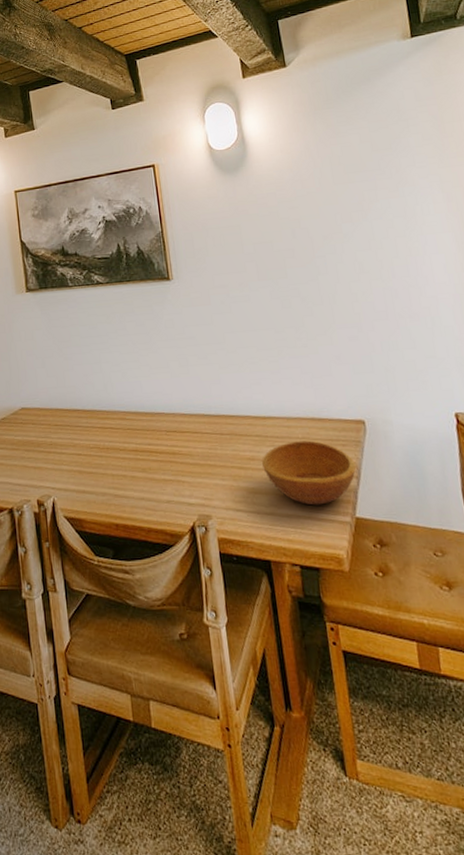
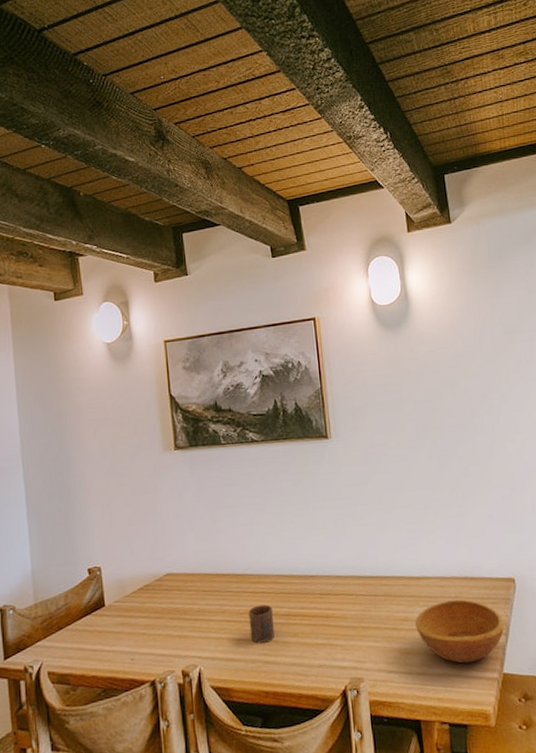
cup: none [97,440,123,477] -> present [248,604,274,643]

